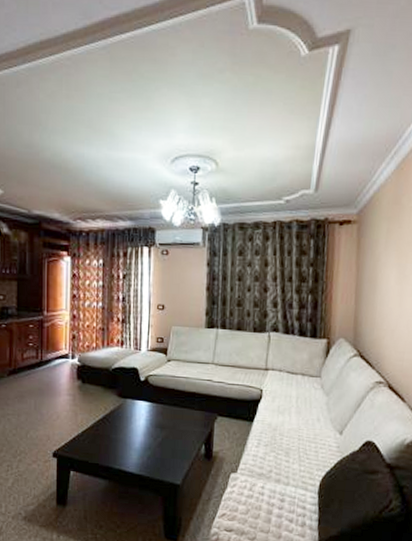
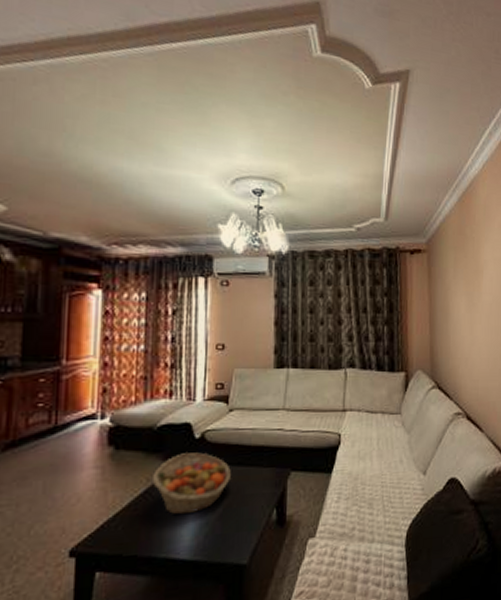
fruit basket: none [109,391,168,439] -> present [153,452,231,515]

